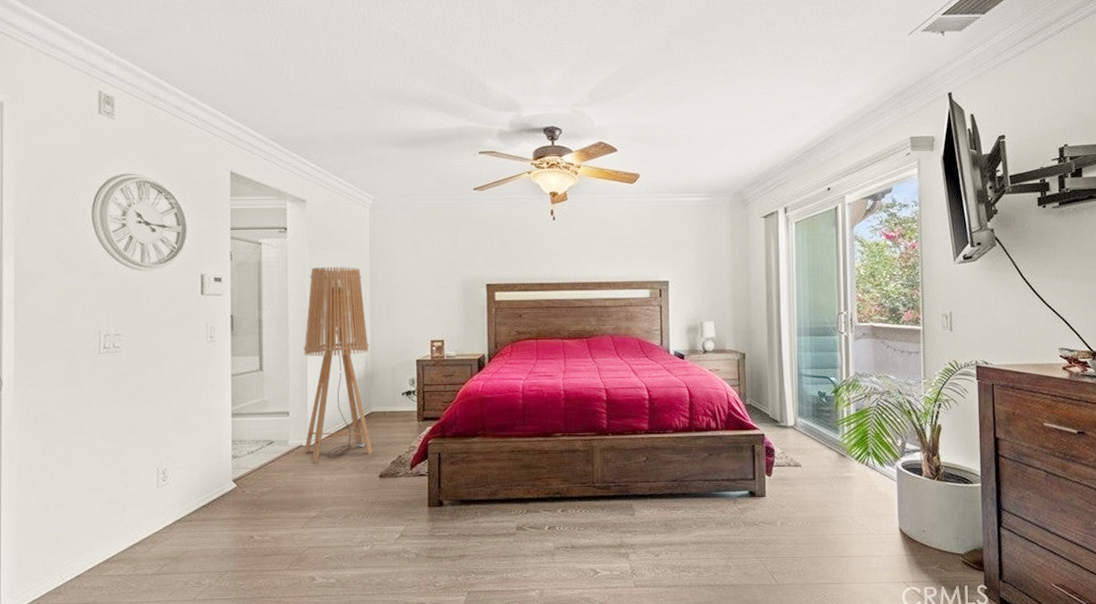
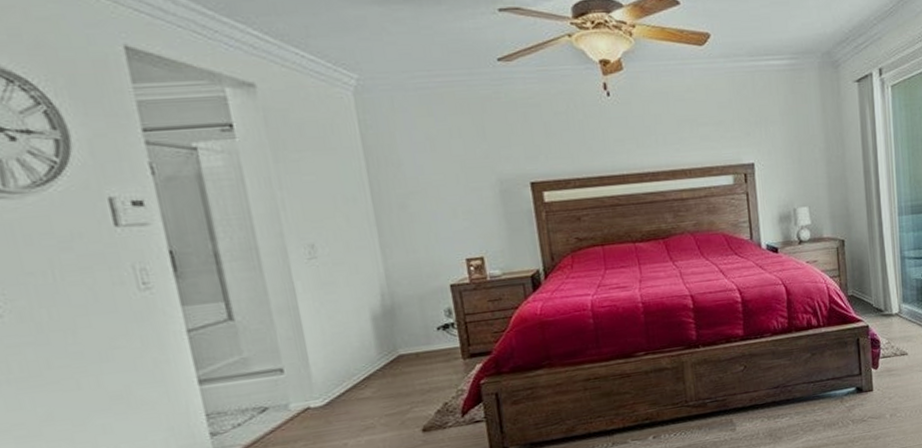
floor lamp: present [304,267,373,465] -> none [280,173,409,429]

